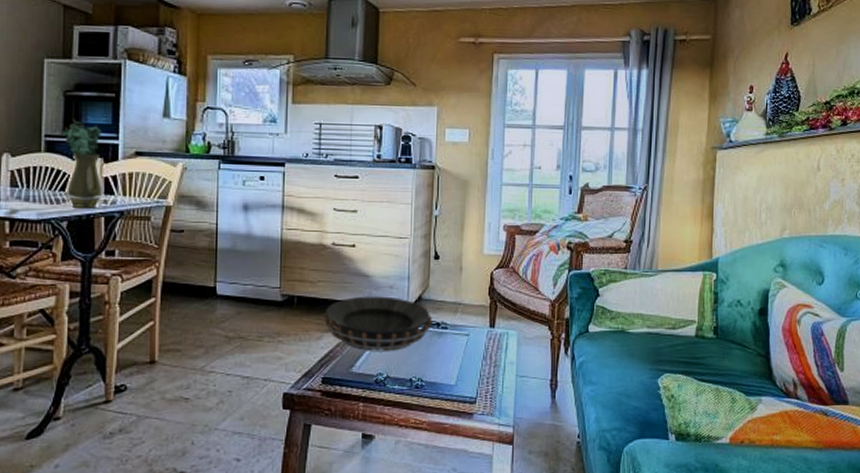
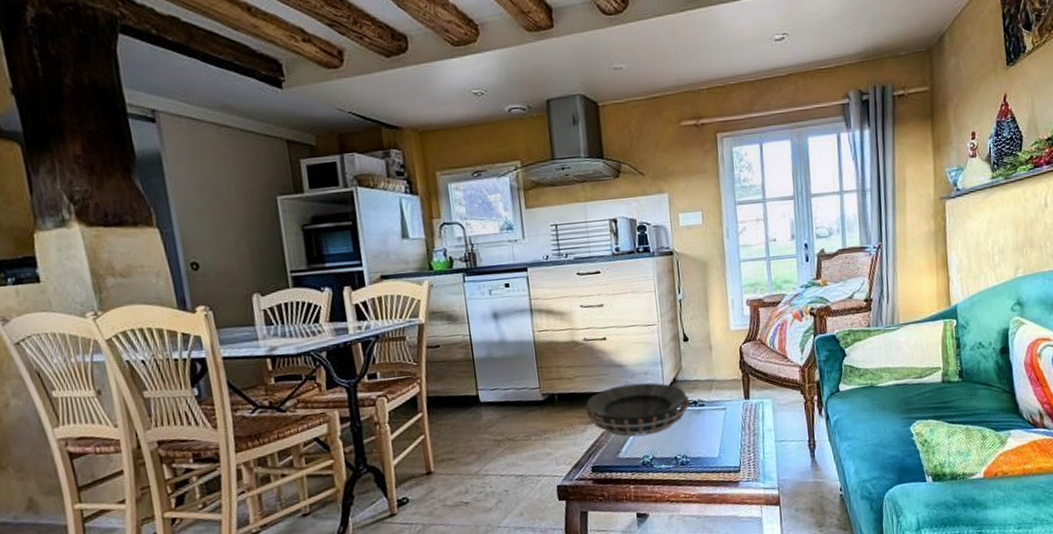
vase: present [61,120,103,208] -> none [306,252,356,338]

